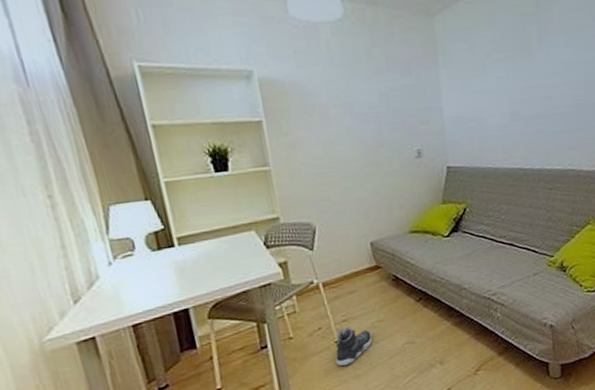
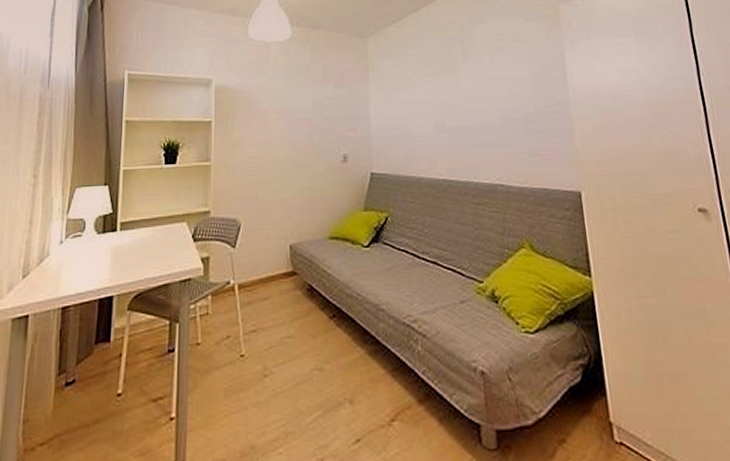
sneaker: present [335,327,373,366] -> none [239,339,280,387]

